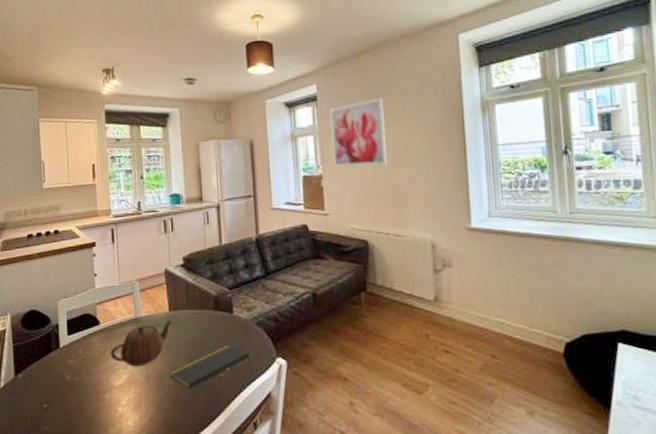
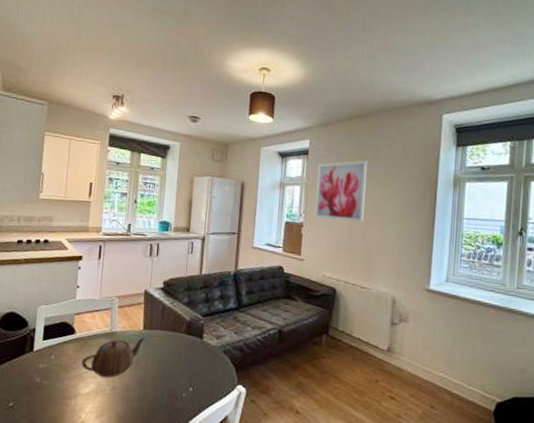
notepad: present [170,345,251,389] -> none [136,368,213,404]

